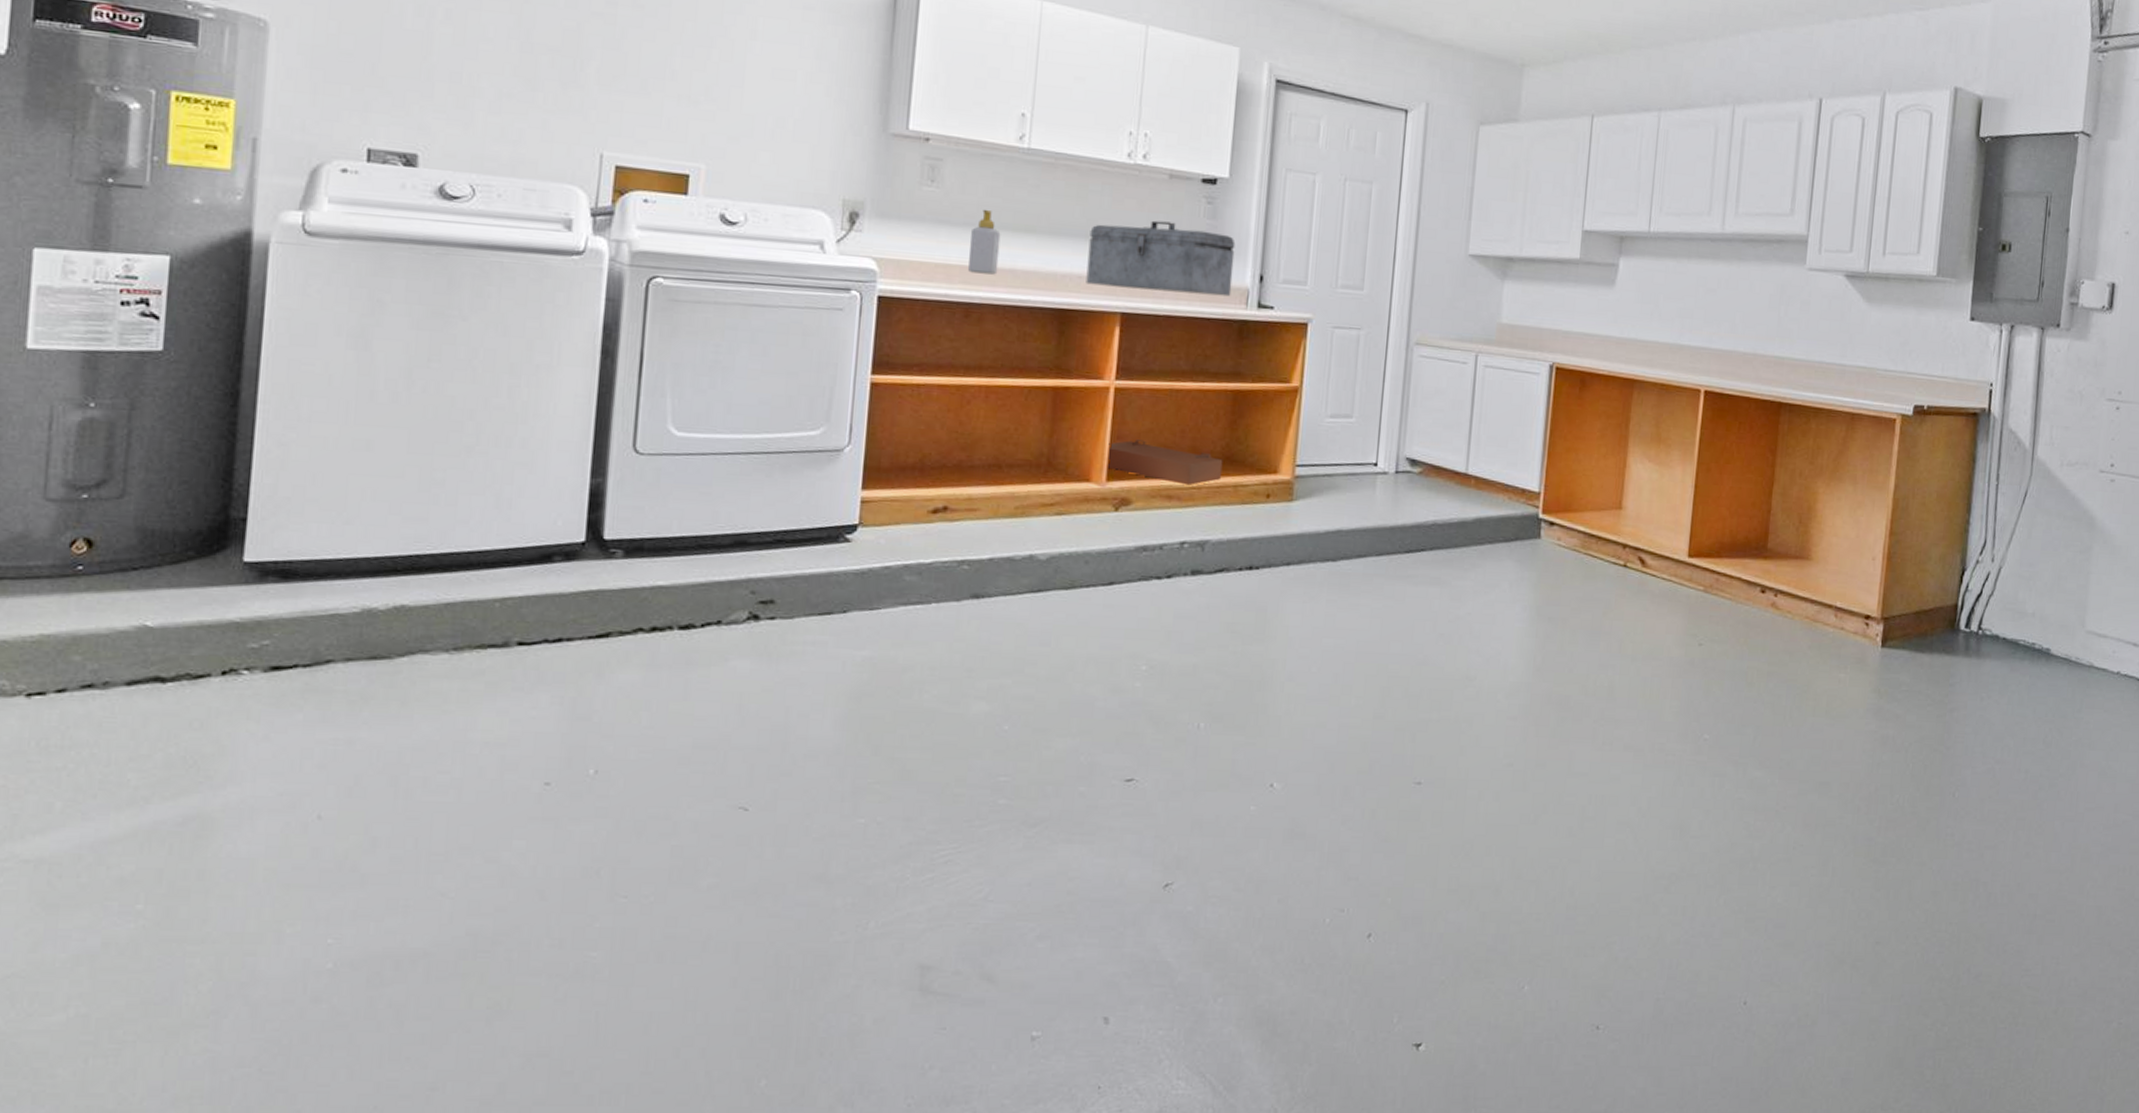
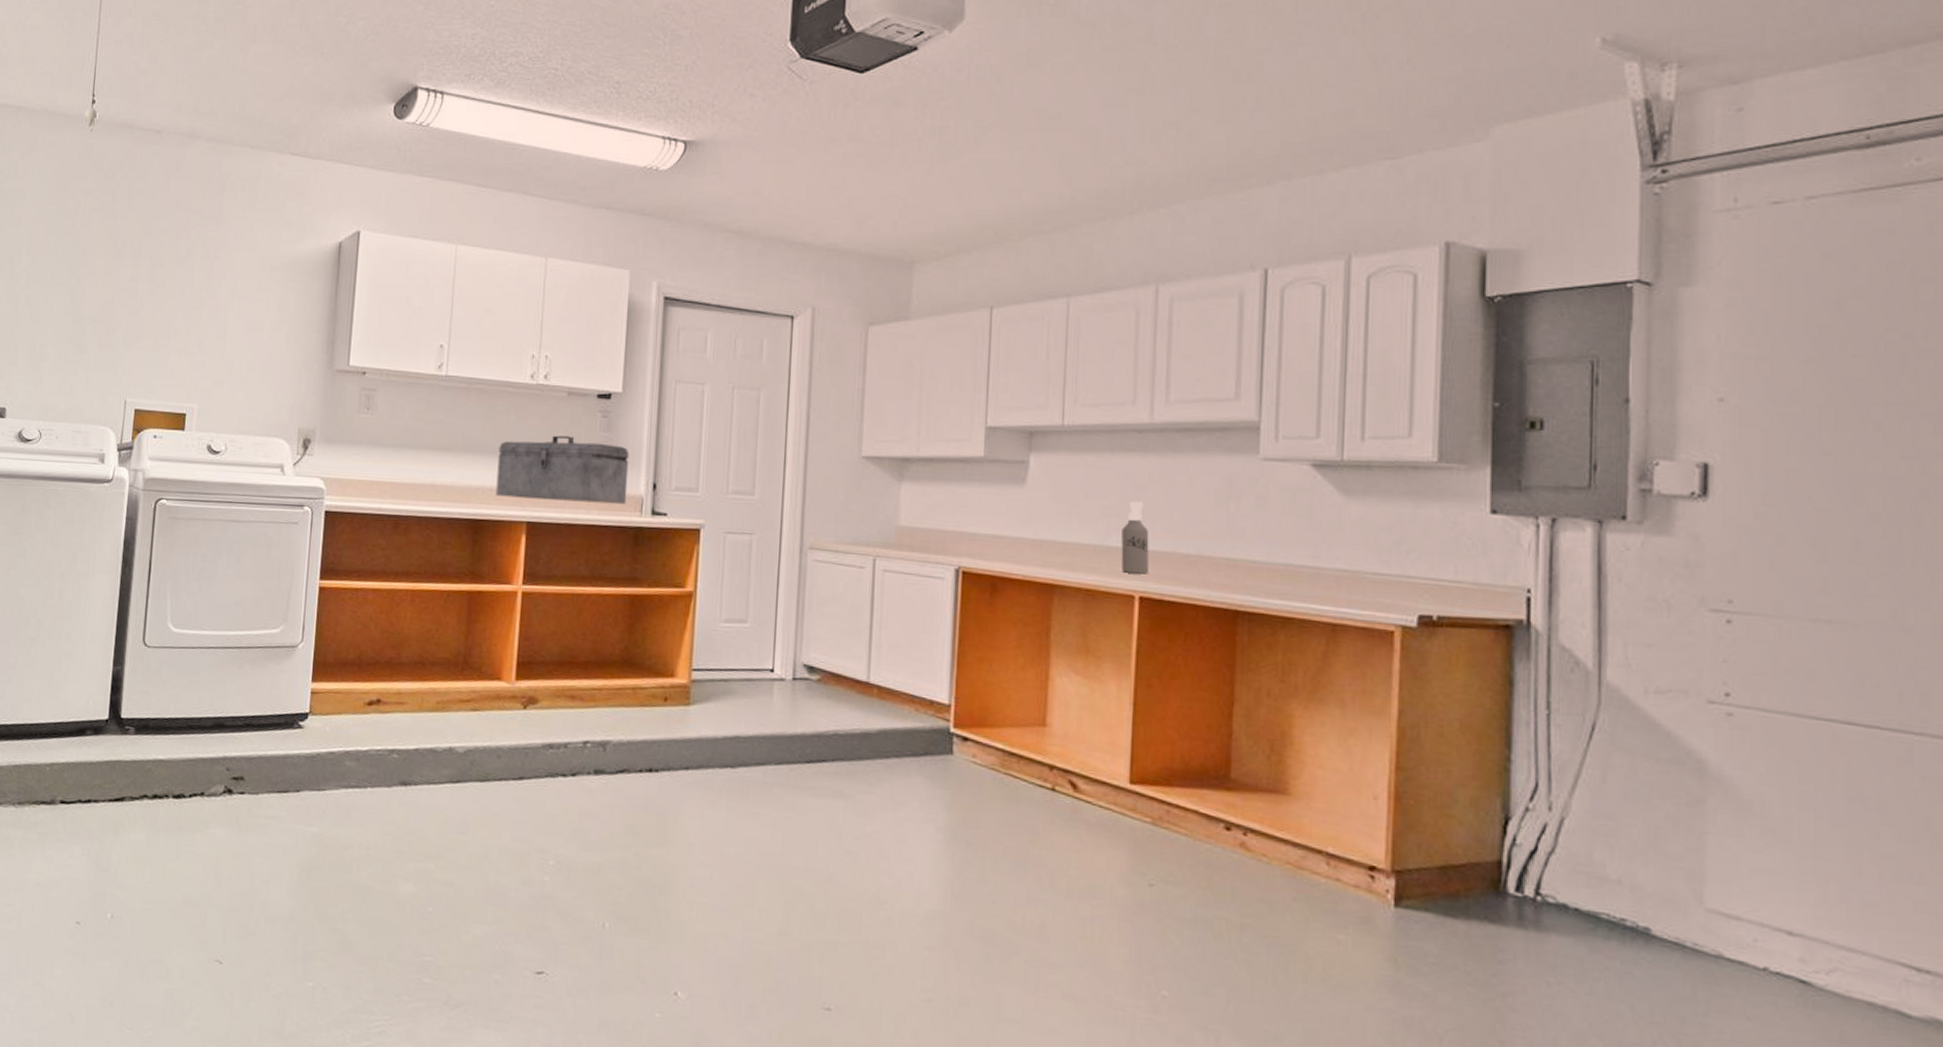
soap bottle: present [967,209,1001,275] -> none [396,431,424,490]
storage bin: present [1108,440,1223,485] -> none [517,641,622,687]
spray bottle: none [1691,304,1716,370] -> present [1121,501,1149,574]

